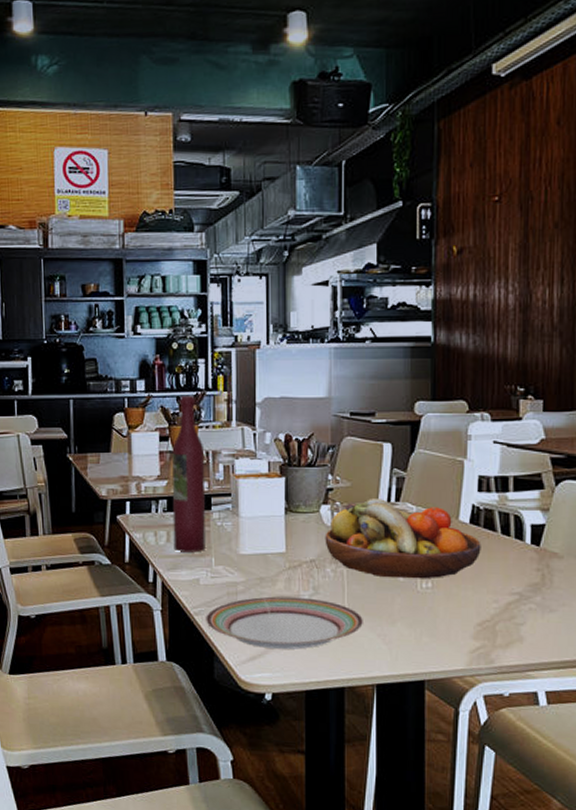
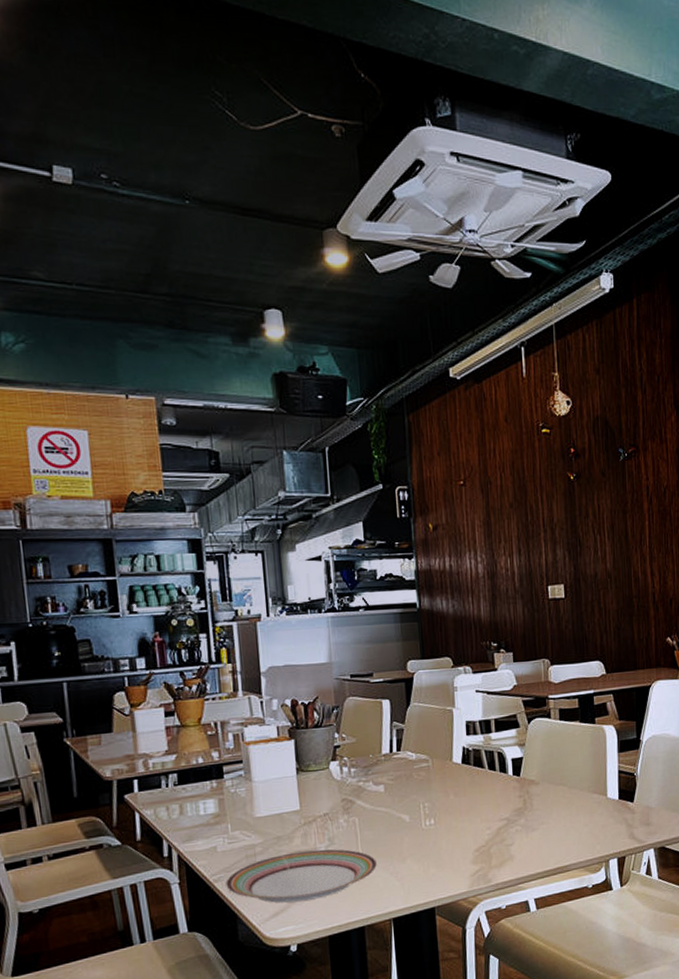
wine bottle: present [172,395,206,553] -> none [179,669,221,823]
fruit bowl: present [325,497,481,579] -> none [335,749,473,821]

